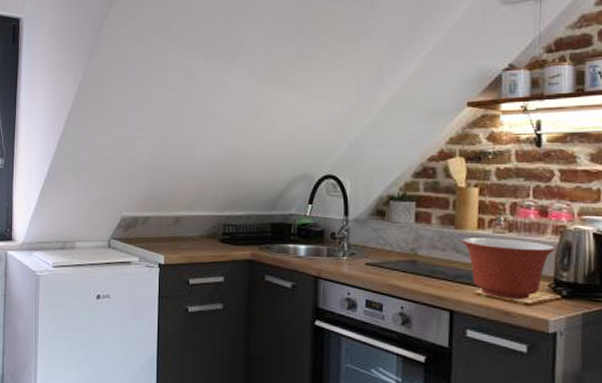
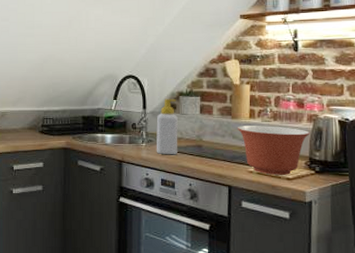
soap bottle: none [360,203,387,272] -> present [156,98,178,155]

